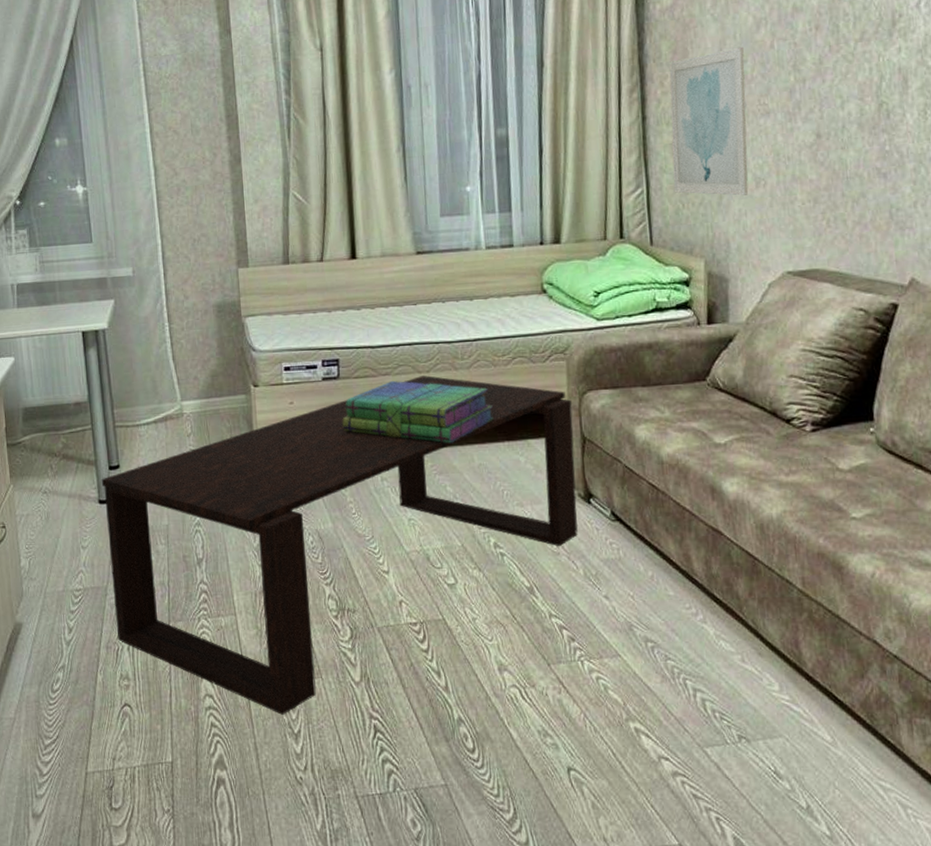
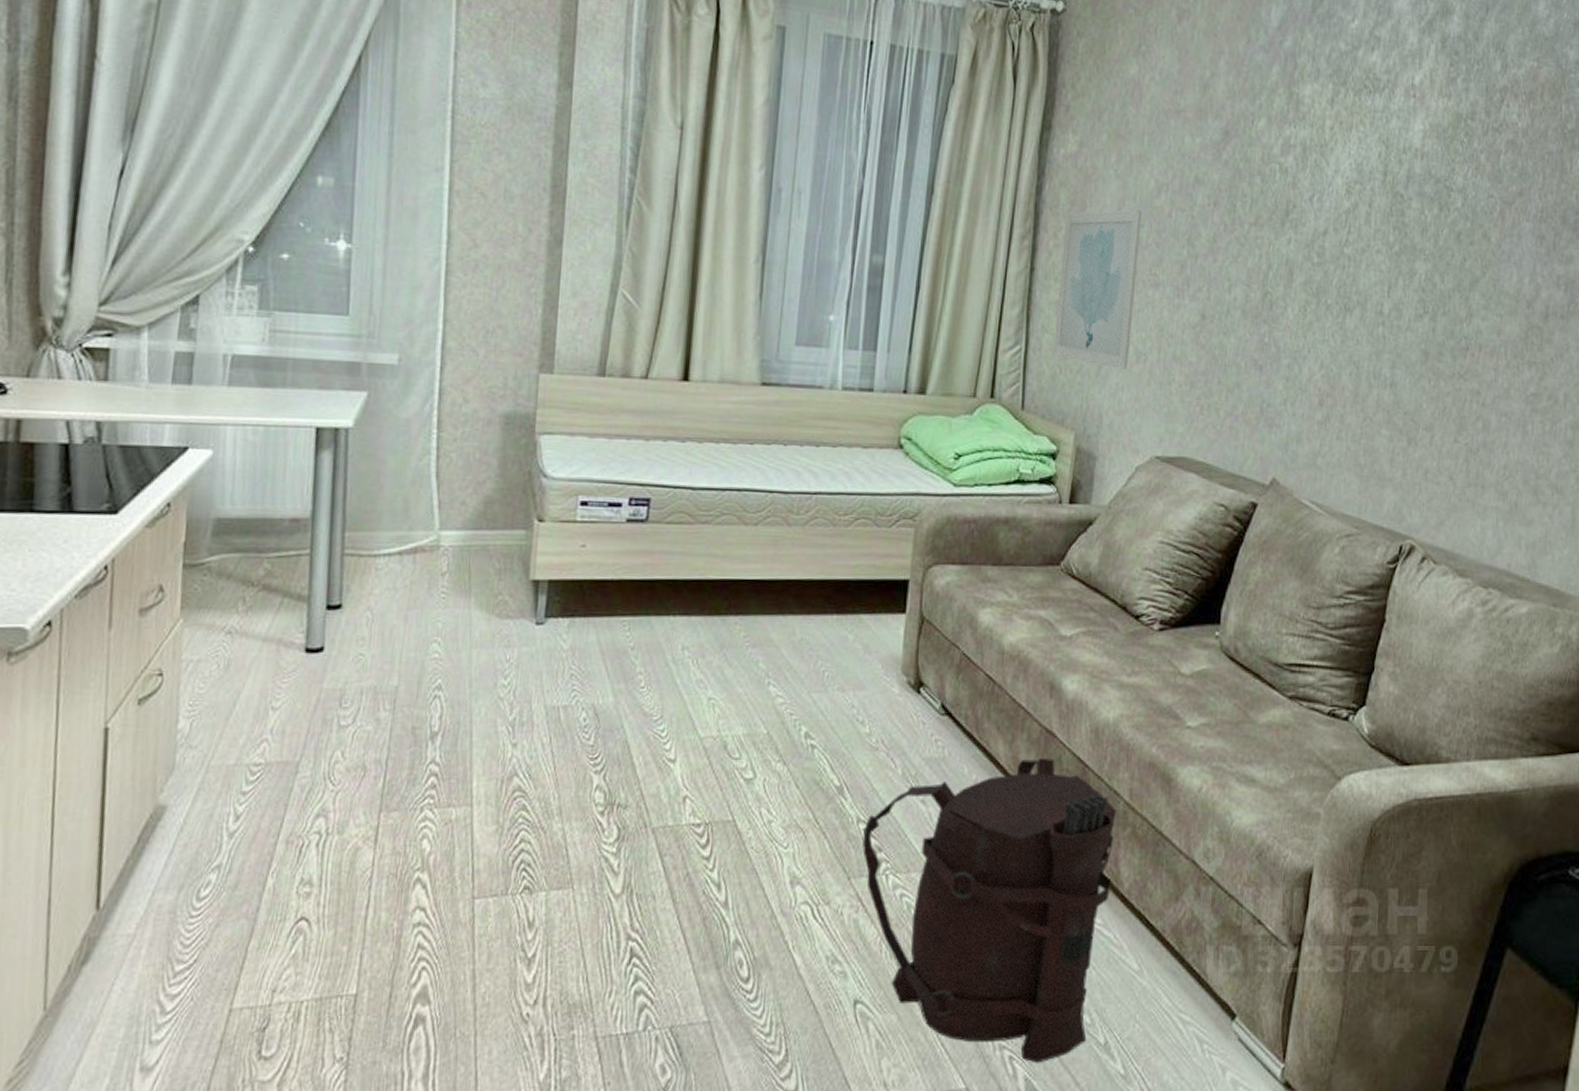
coffee table: present [101,375,578,715] -> none [304,529,914,934]
stack of books: present [342,380,494,444] -> none [643,530,827,612]
backpack: none [556,554,795,824] -> present [862,758,1116,1063]

